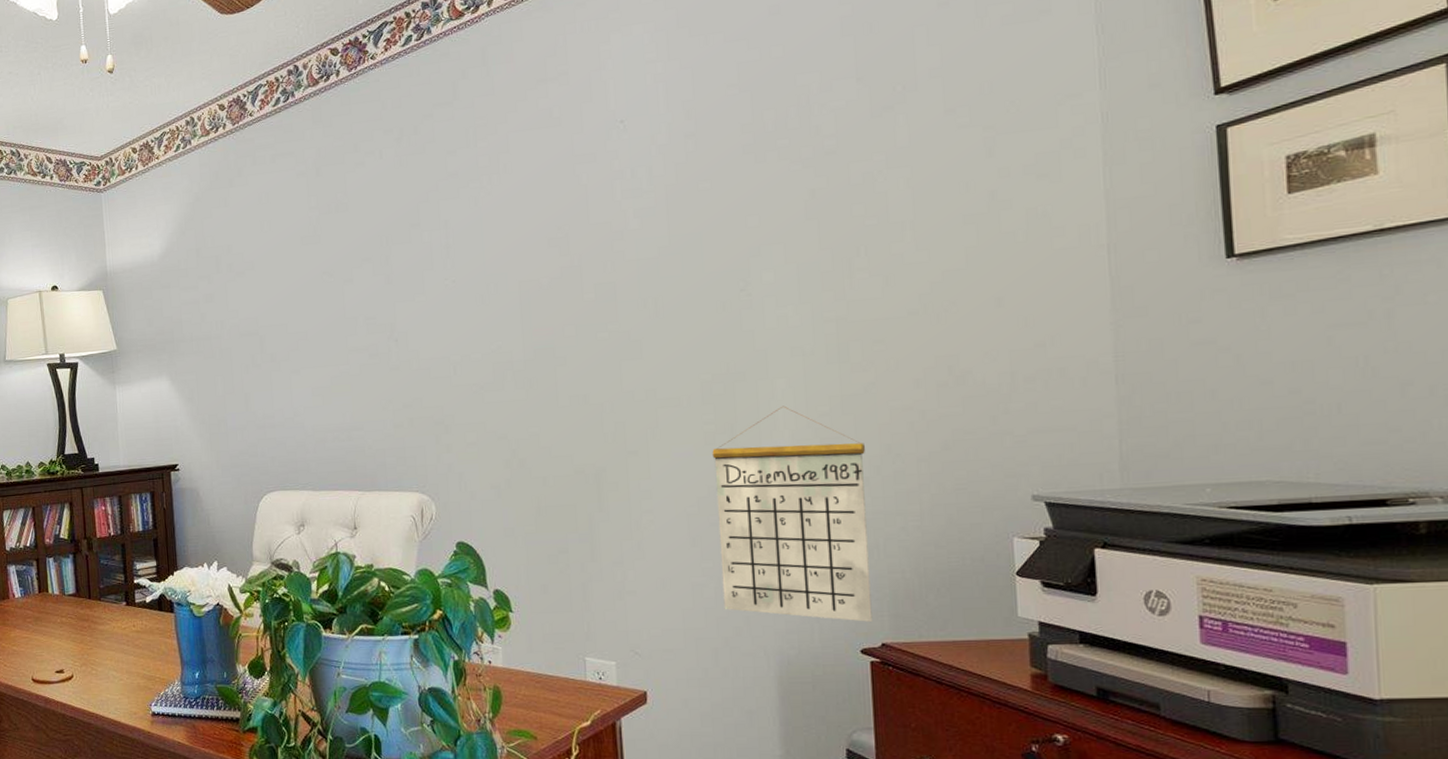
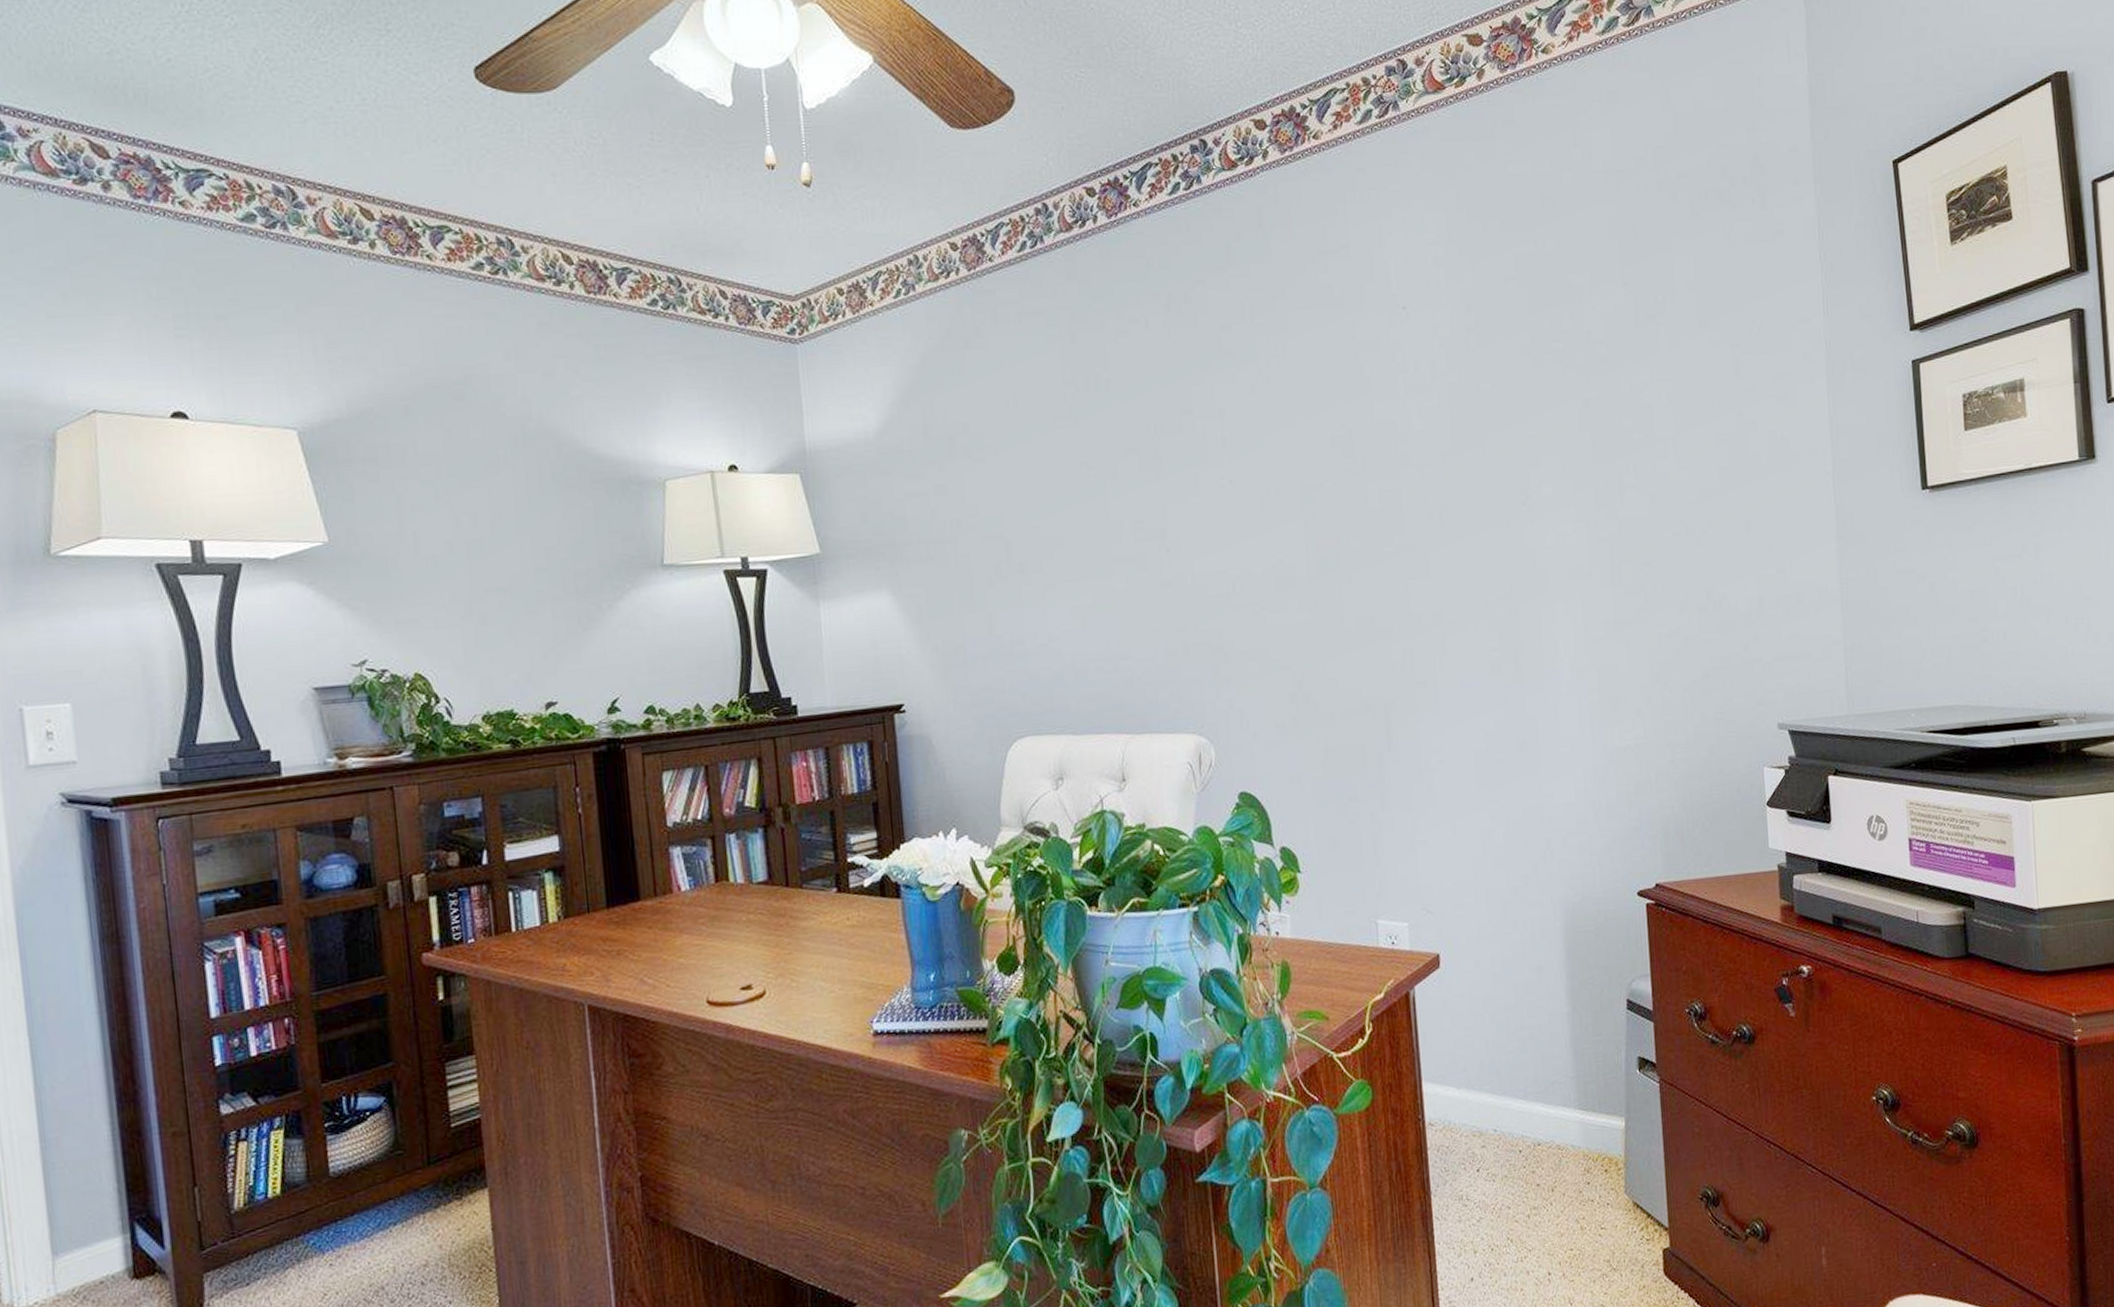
calendar: present [712,405,873,623] -> none [1498,631,1647,863]

